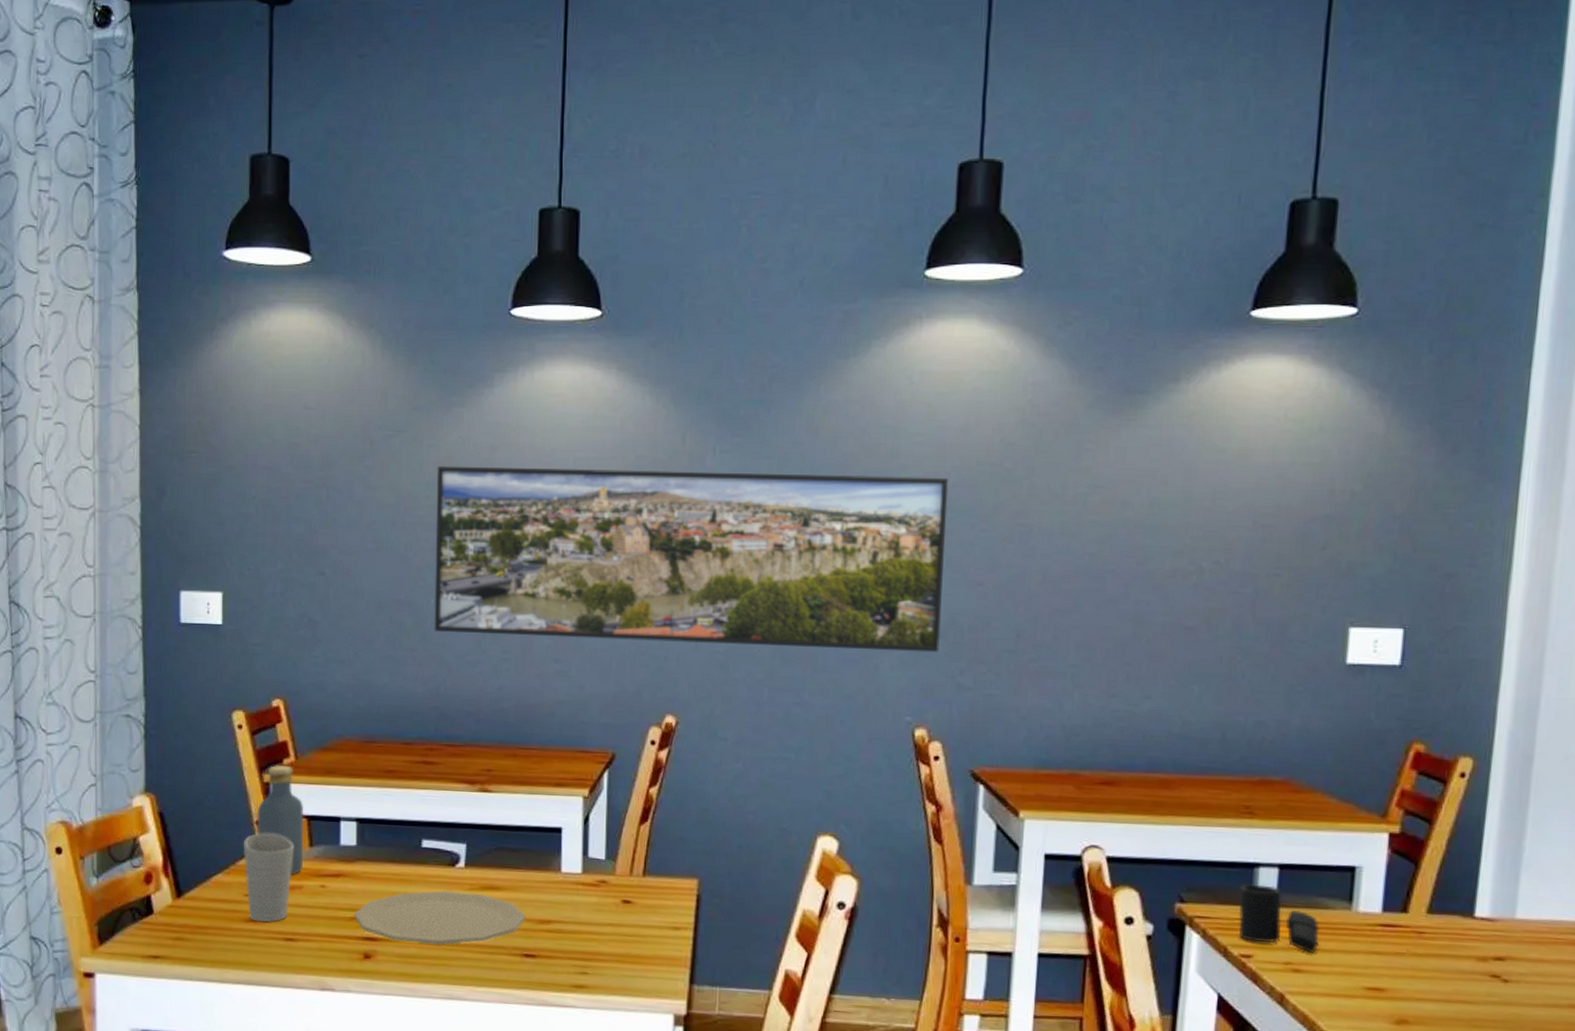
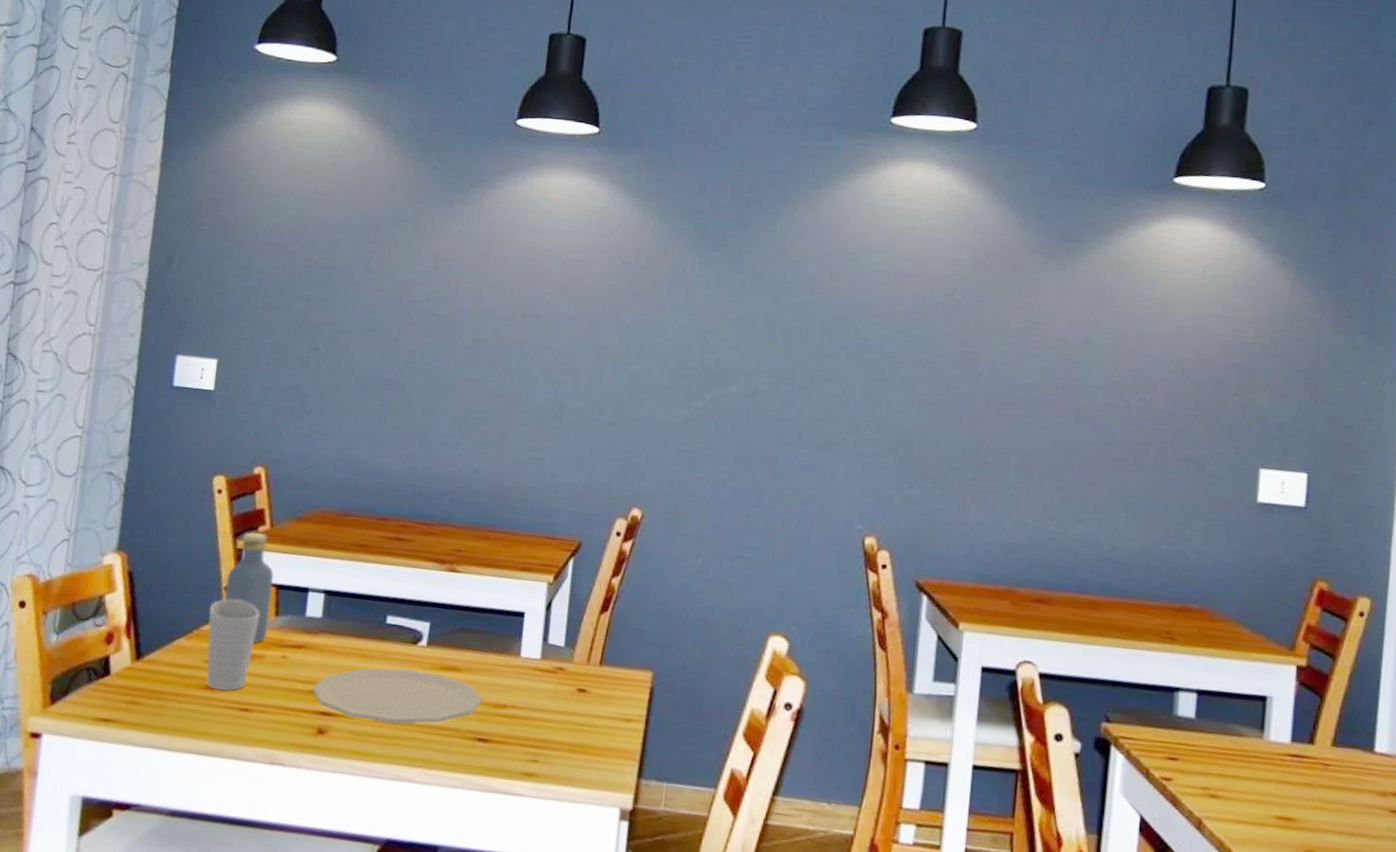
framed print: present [434,465,949,653] -> none [418,256,905,466]
coffee mug: present [1239,884,1320,954] -> none [1160,708,1234,781]

